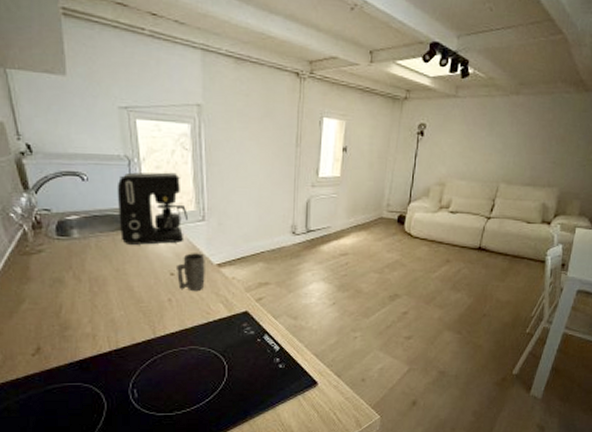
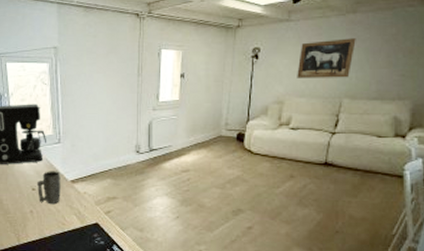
wall art: none [459,120,517,162] -> present [297,38,356,79]

